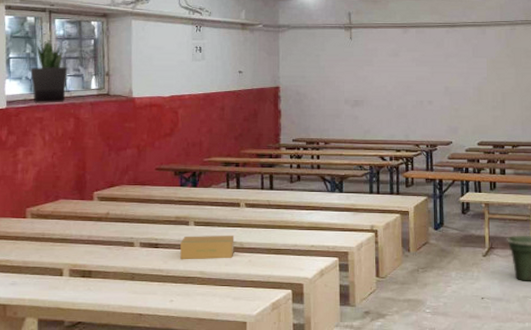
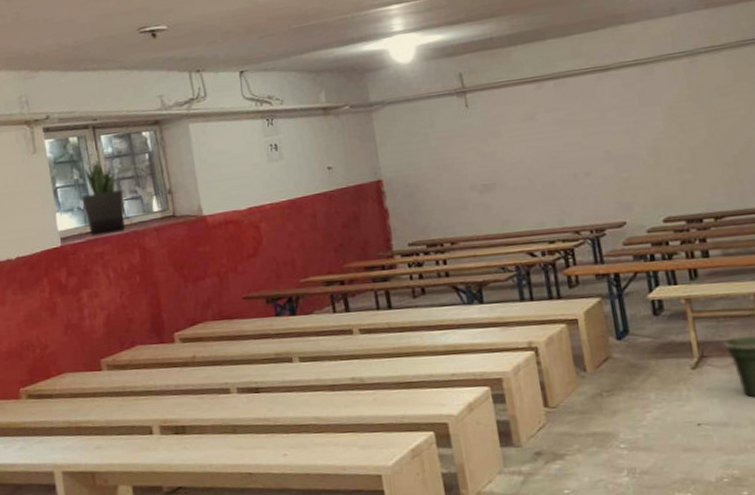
box: present [180,236,235,260] -> none [286,370,354,405]

